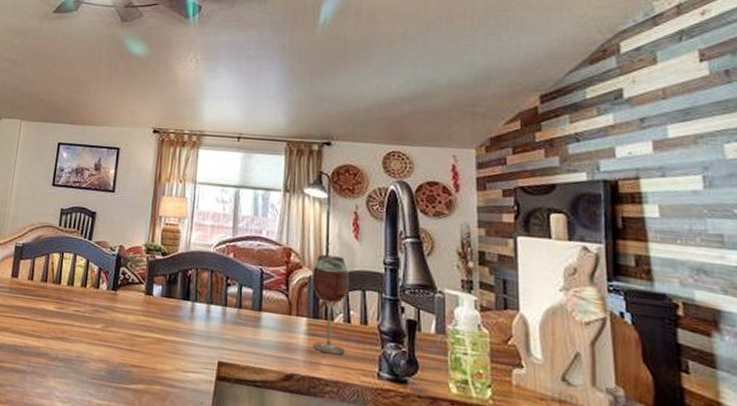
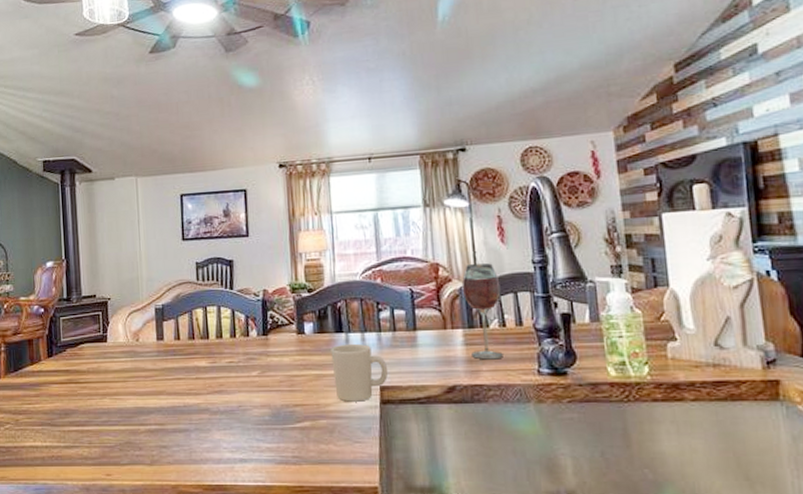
mug: none [173,312,229,374] -> present [331,343,389,402]

